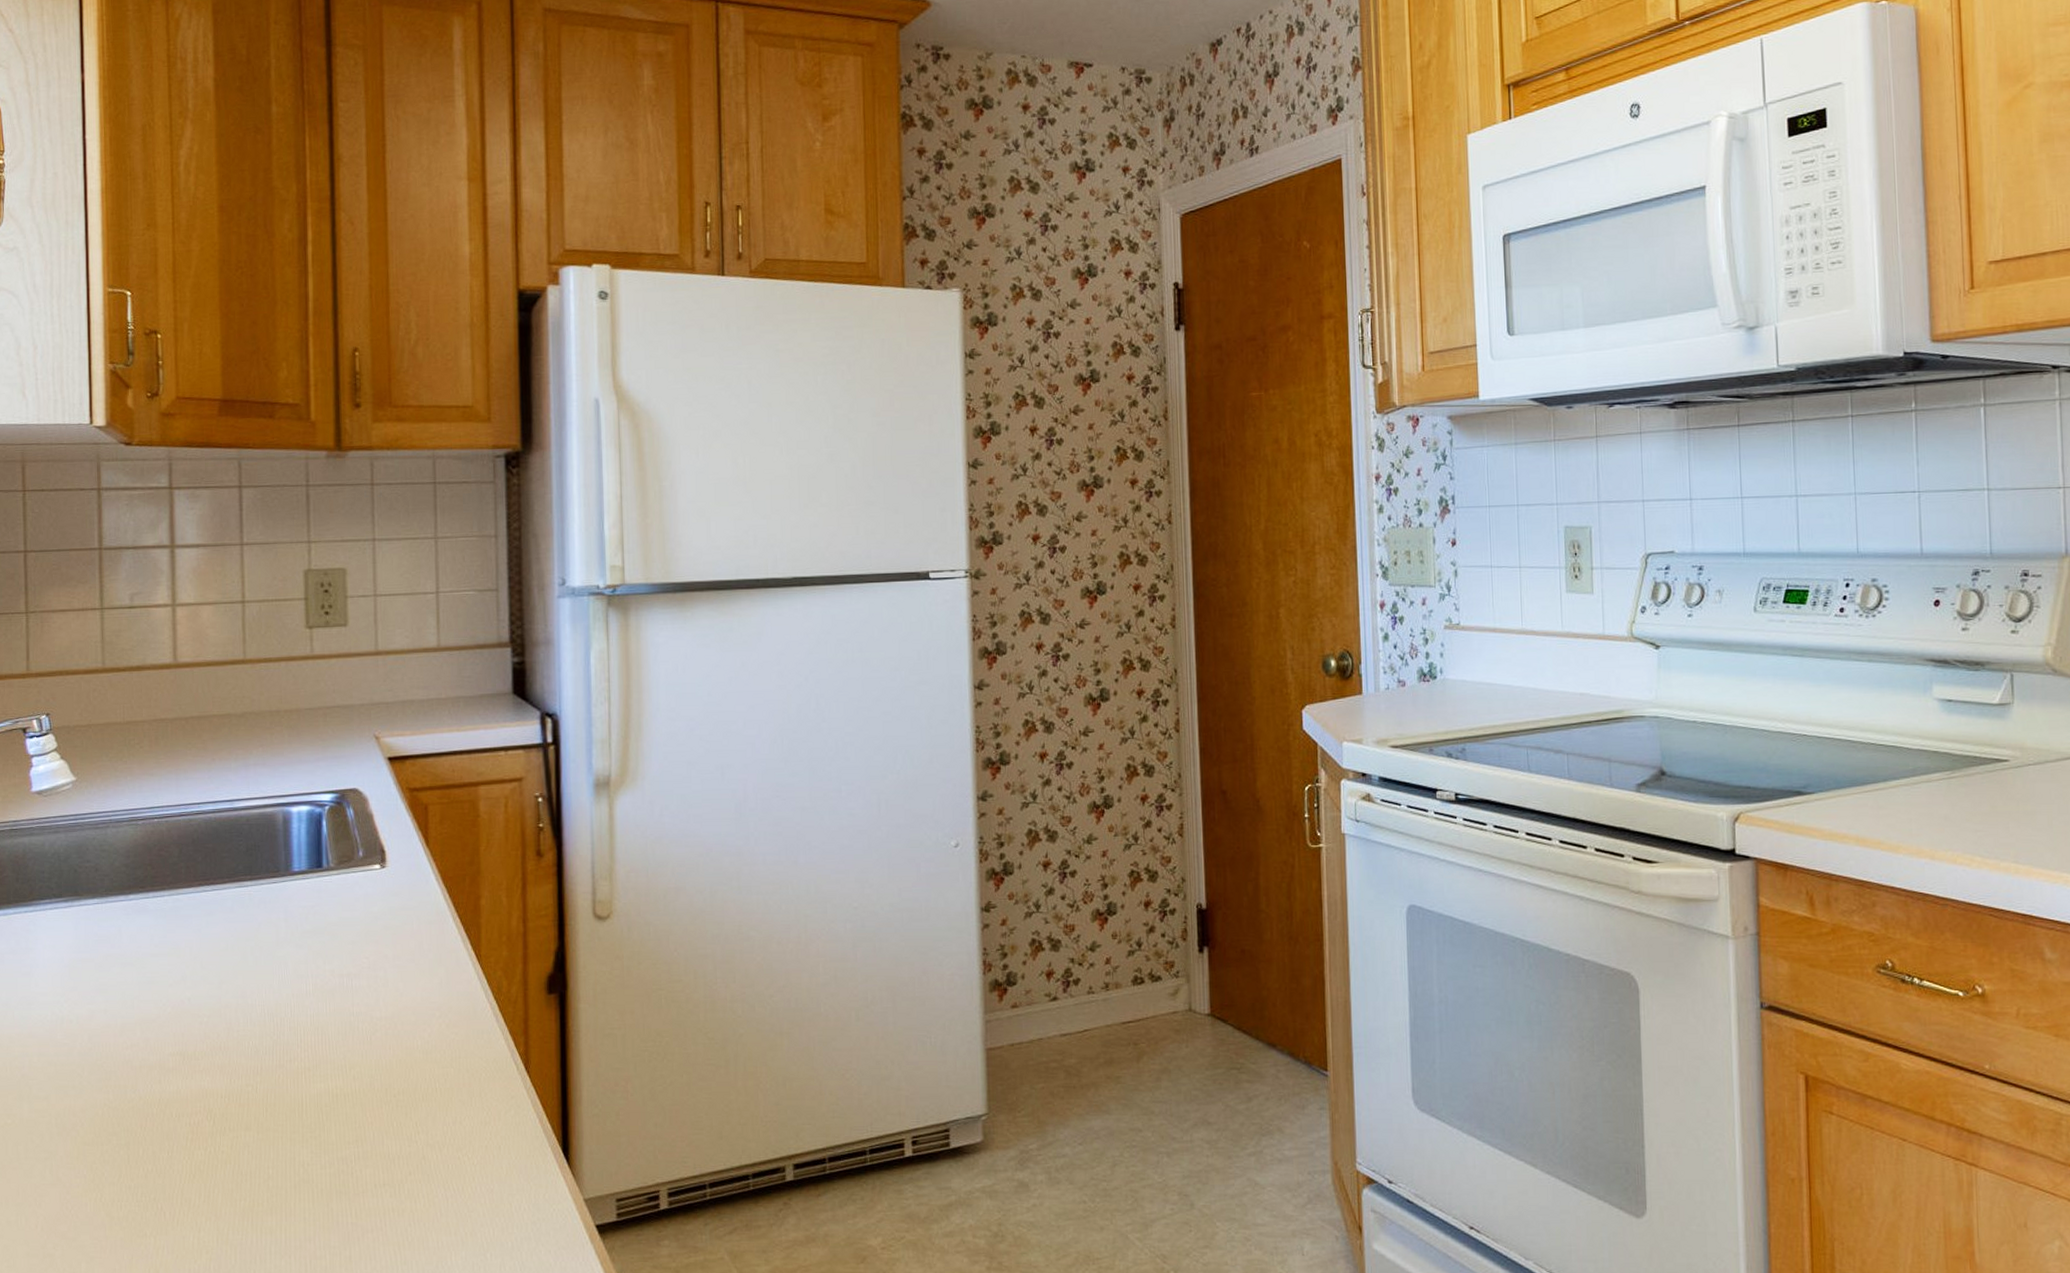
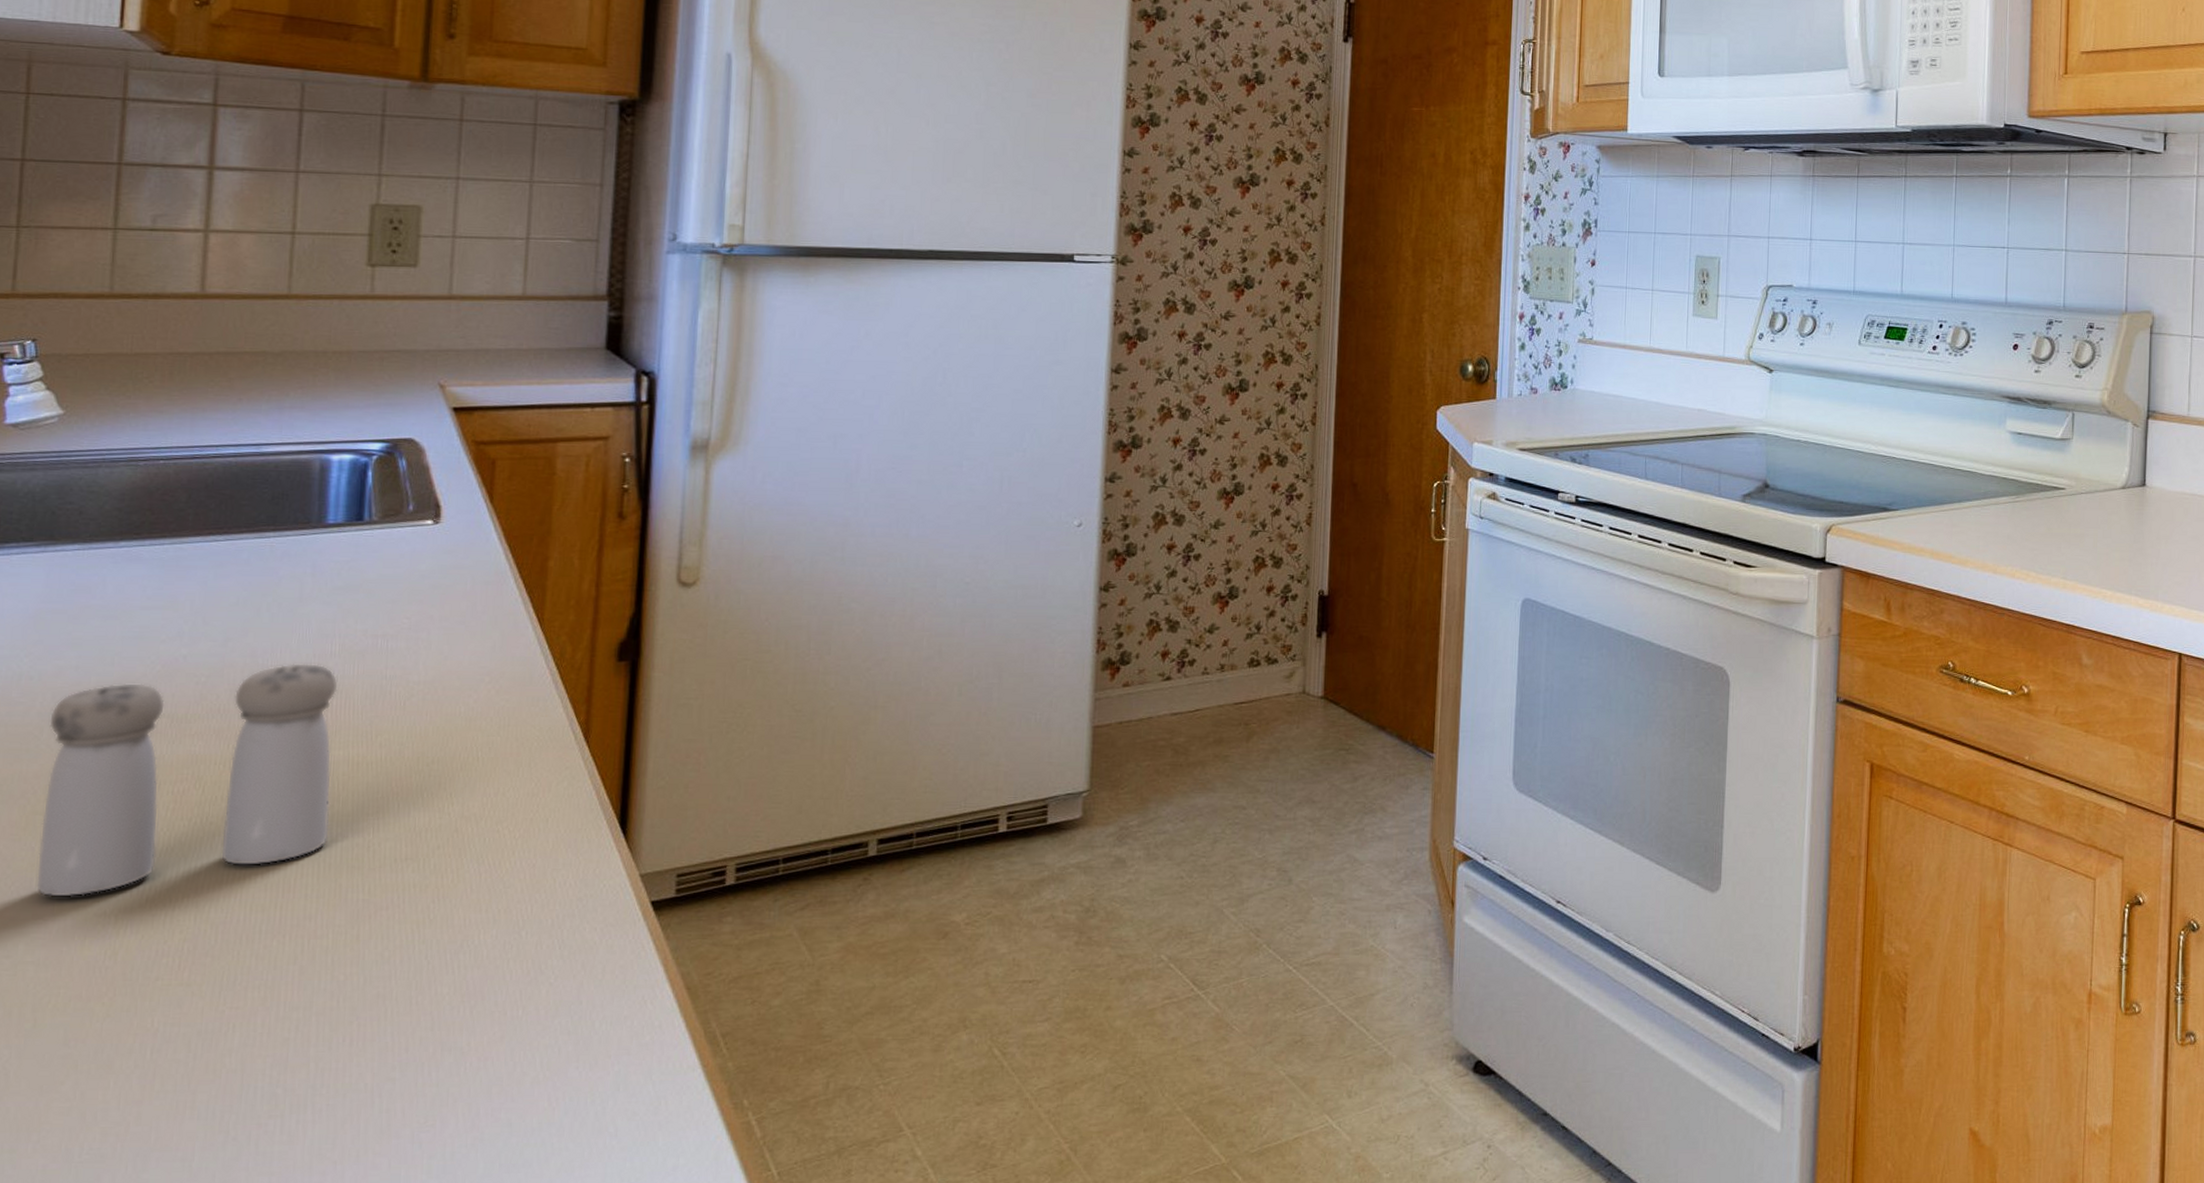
salt and pepper shaker: none [88,1003,319,1220] -> present [36,664,338,897]

